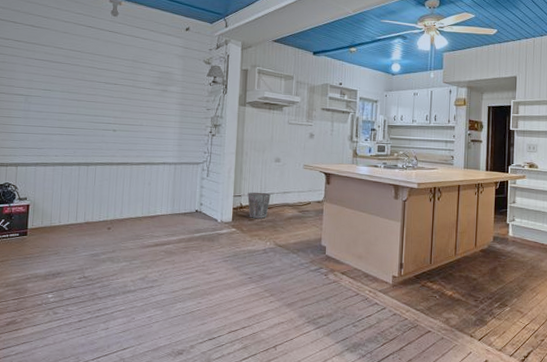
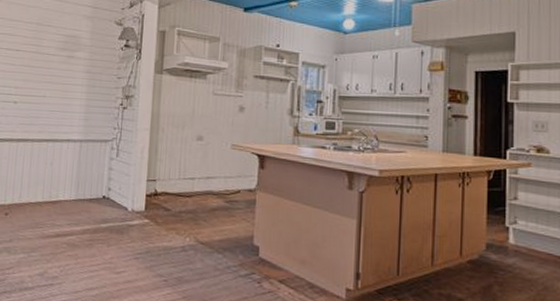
waste bin: present [247,192,271,219] -> none [163,176,191,209]

